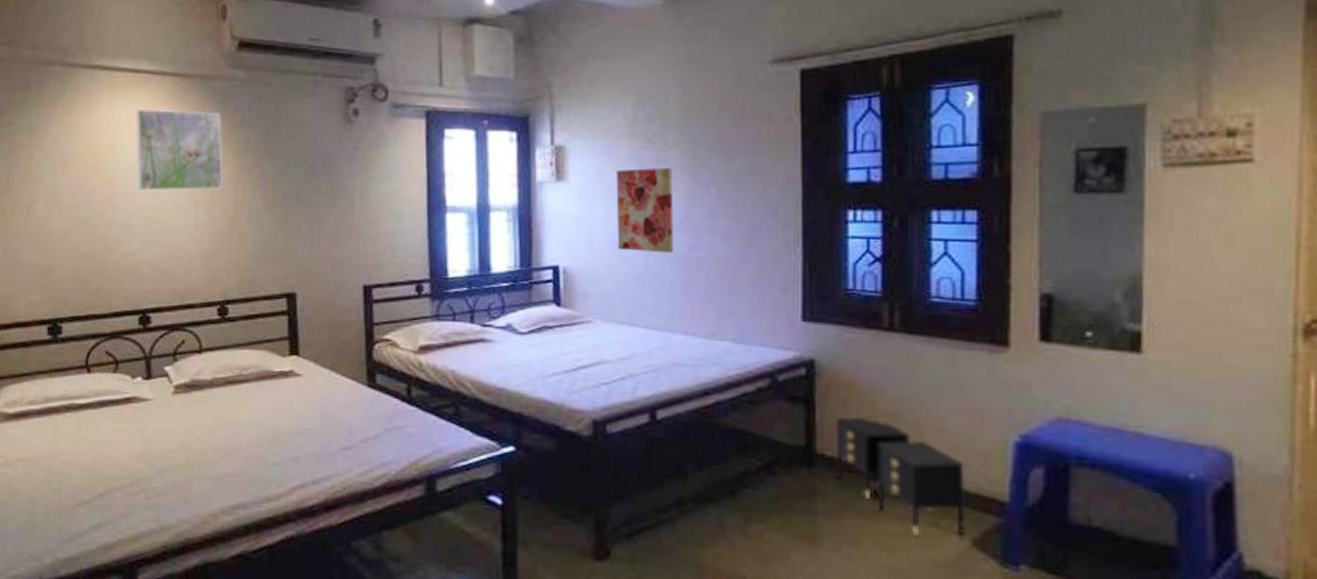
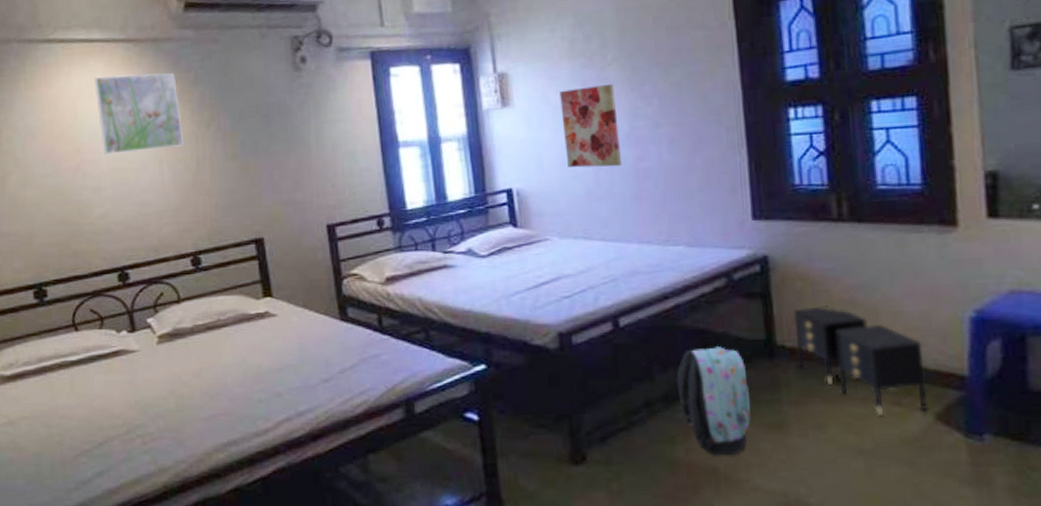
backpack: none [710,449,784,564] -> present [676,347,751,455]

